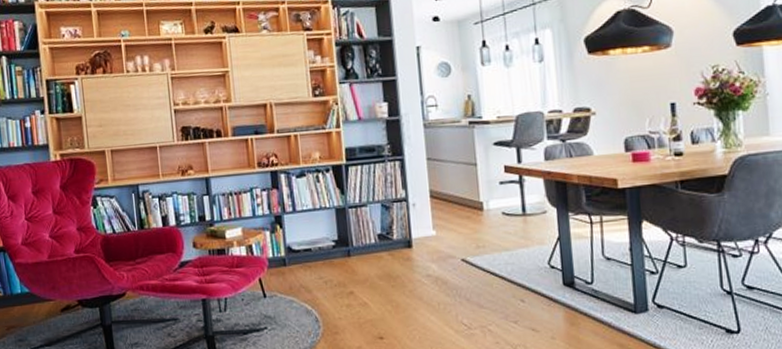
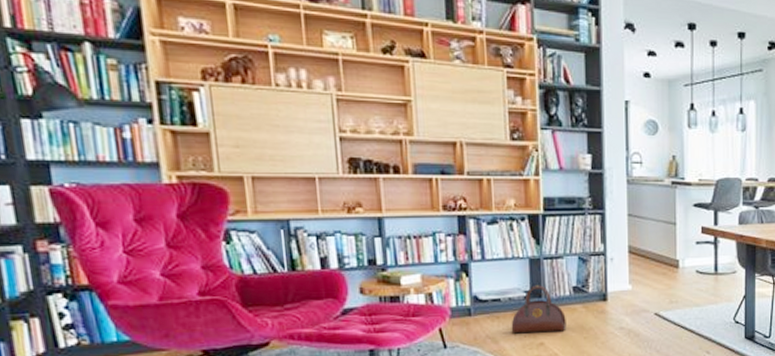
handbag: none [322,234,374,283] -> present [511,285,566,334]

